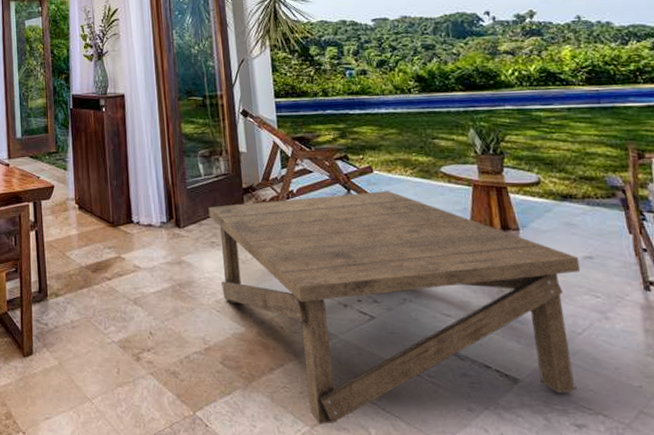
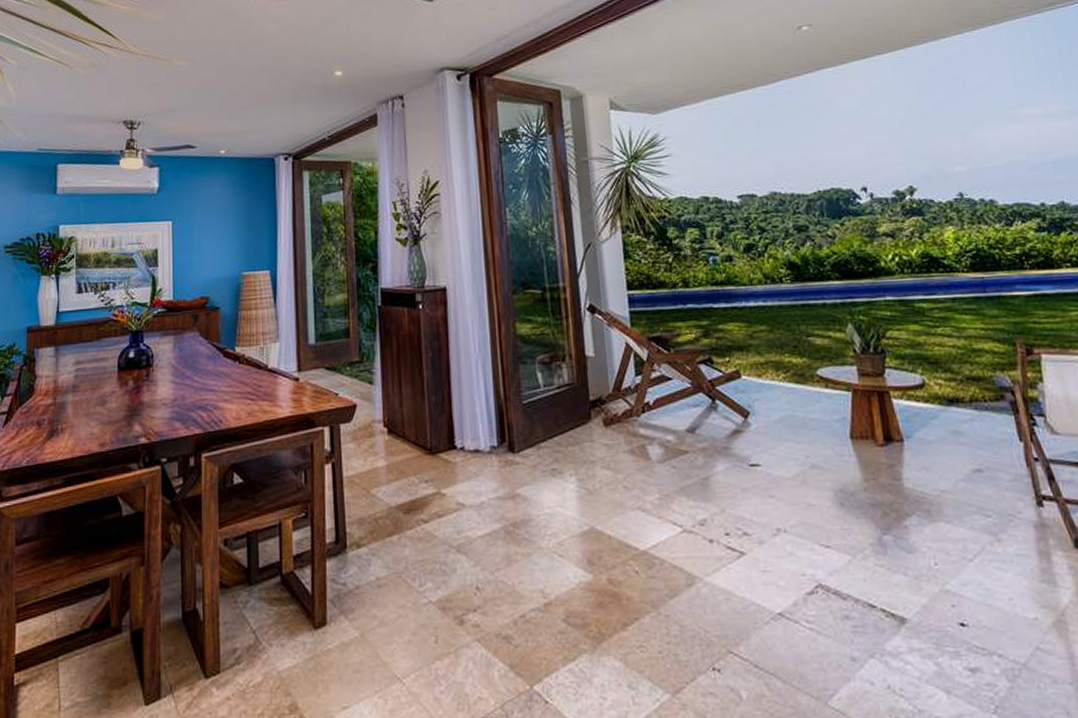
coffee table: present [208,191,581,424] -> none [548,400,970,690]

